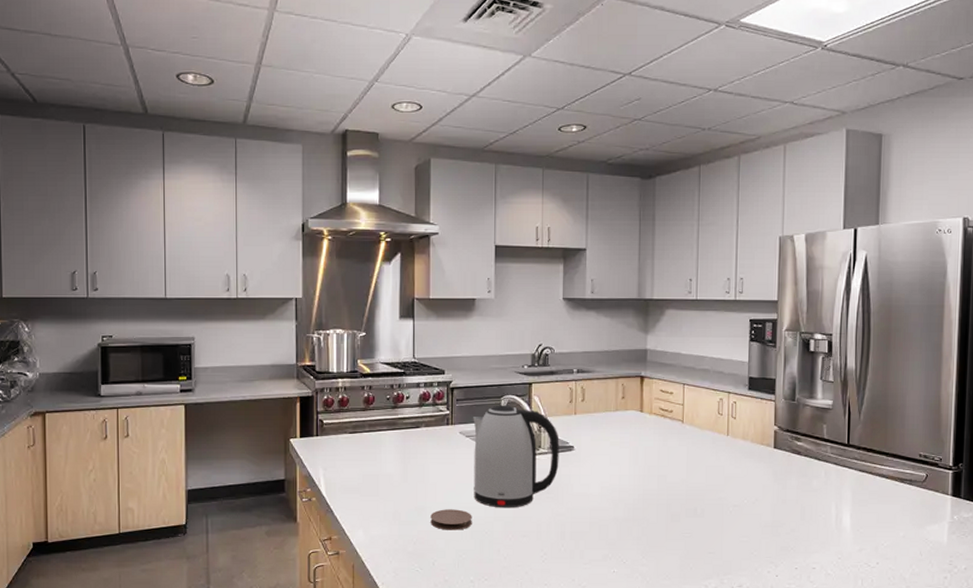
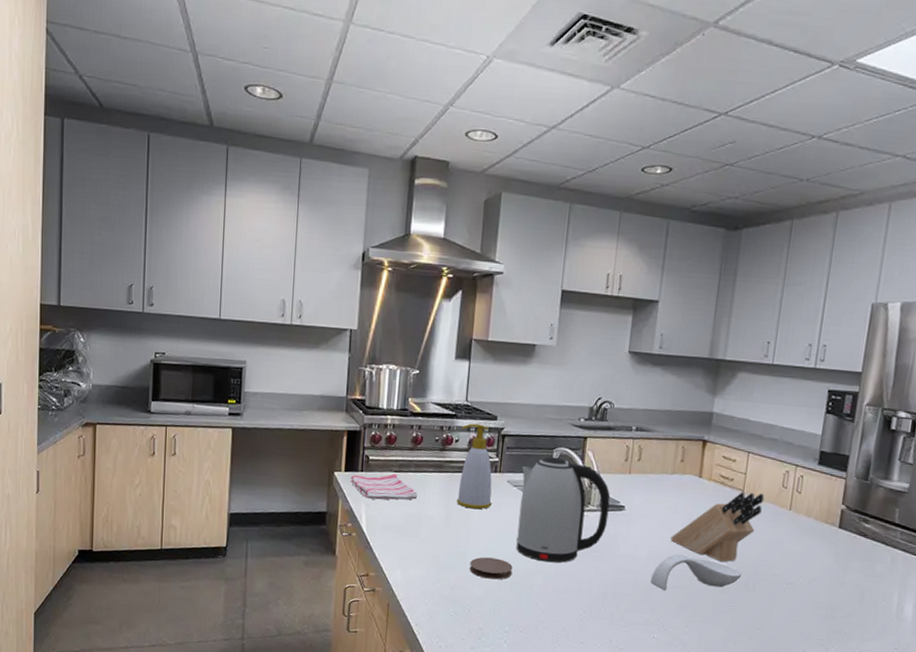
dish towel: none [307,435,374,462] -> present [351,473,418,500]
soap bottle: none [412,379,446,463] -> present [457,423,492,510]
spoon rest: none [605,488,690,524] -> present [650,554,742,590]
knife block: none [620,421,703,491] -> present [671,492,765,562]

